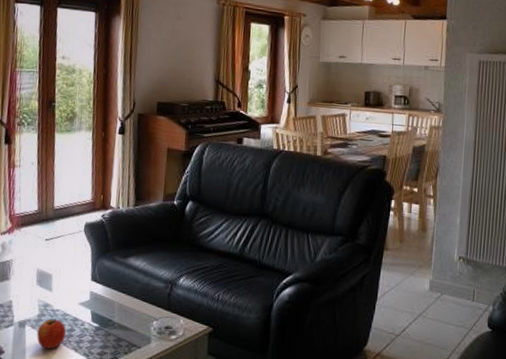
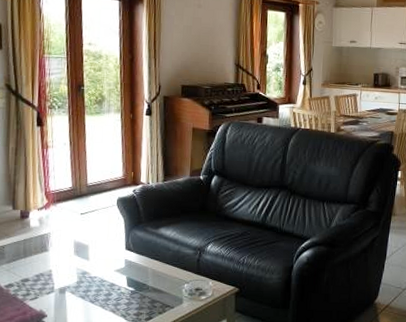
apple: present [37,319,66,349] -> none [77,285,104,312]

